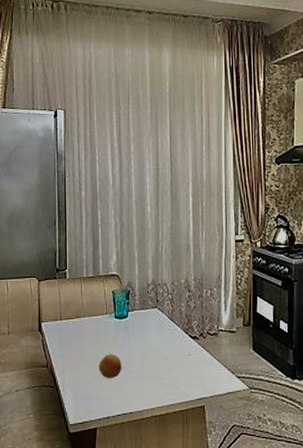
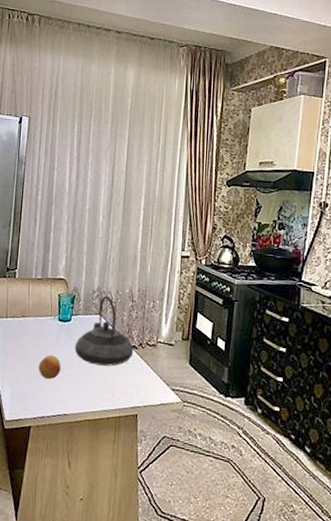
teapot: none [134,287,195,360] -> present [74,295,134,366]

